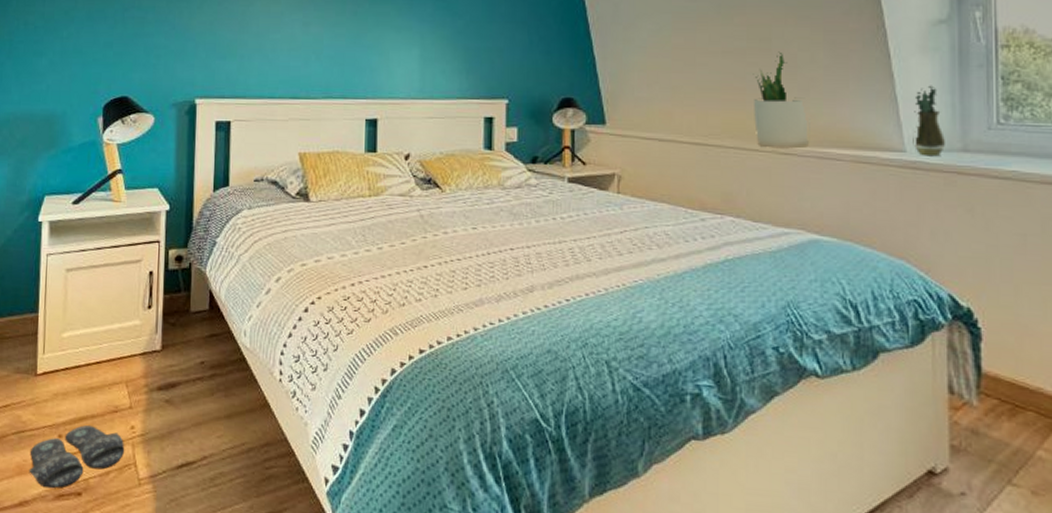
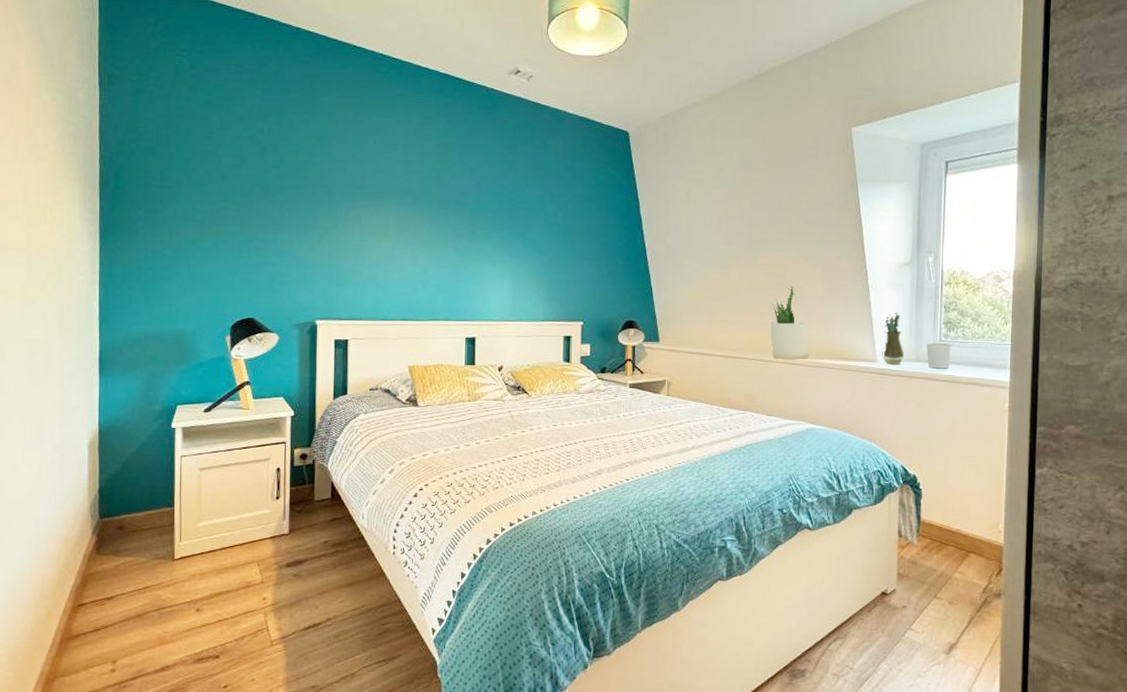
slippers: present [29,424,125,488] -> none [169,599,258,653]
candle holder: none [977,127,1015,162] -> present [926,343,951,369]

